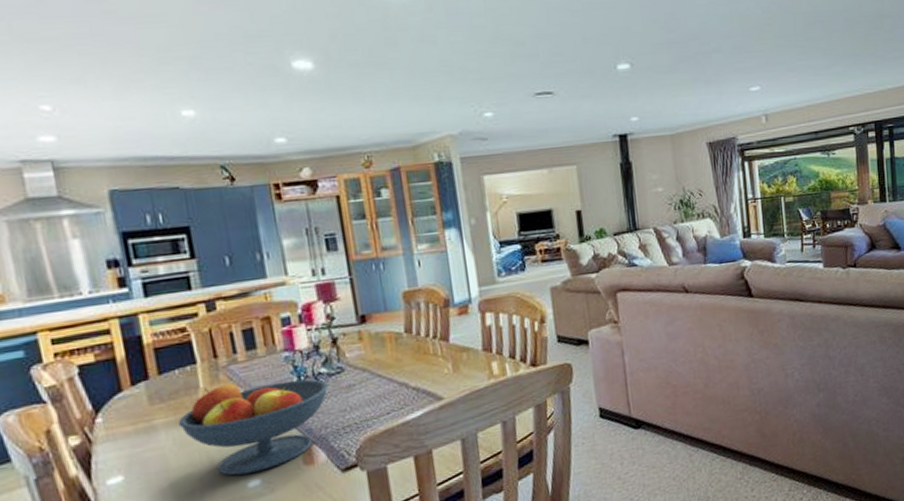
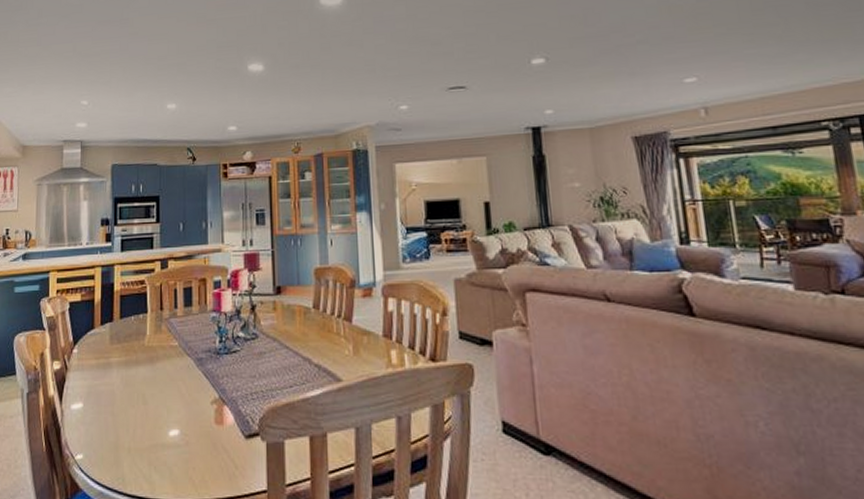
fruit bowl: present [177,379,329,476] -> none [126,334,244,422]

